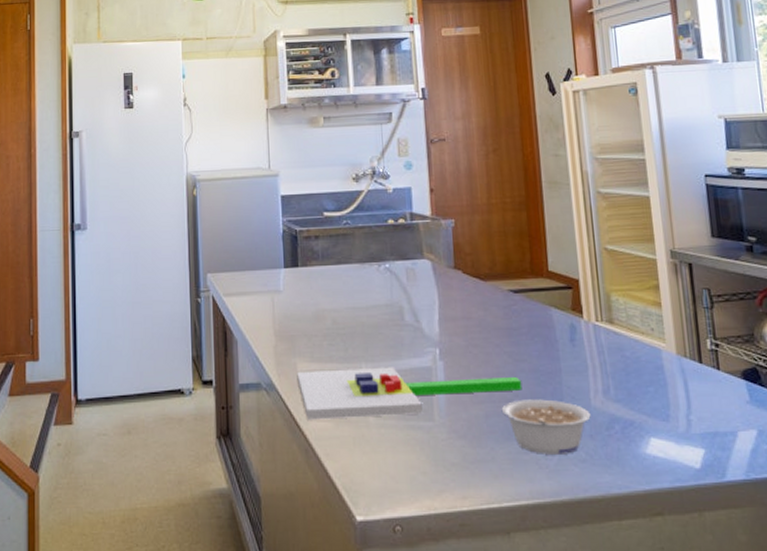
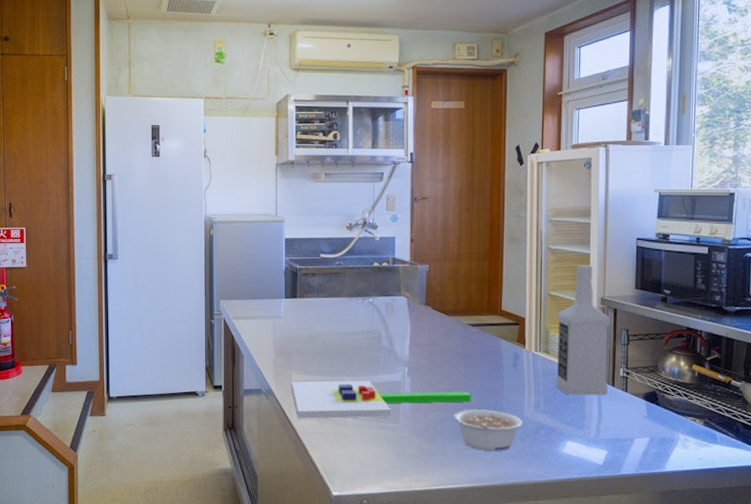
vodka: none [618,210,694,377] -> present [556,265,610,396]

